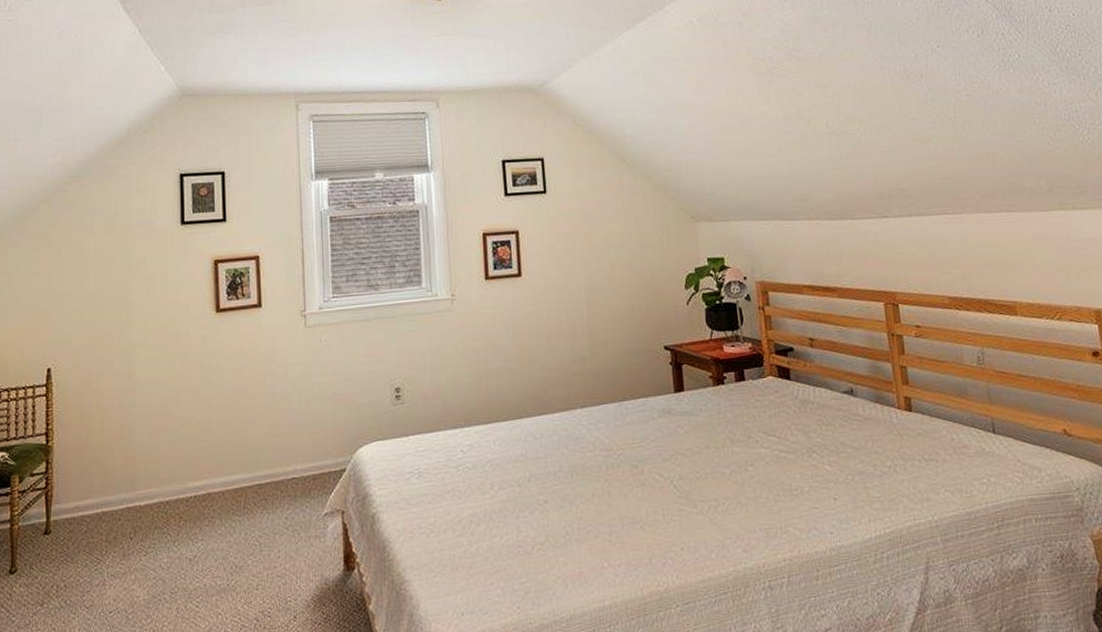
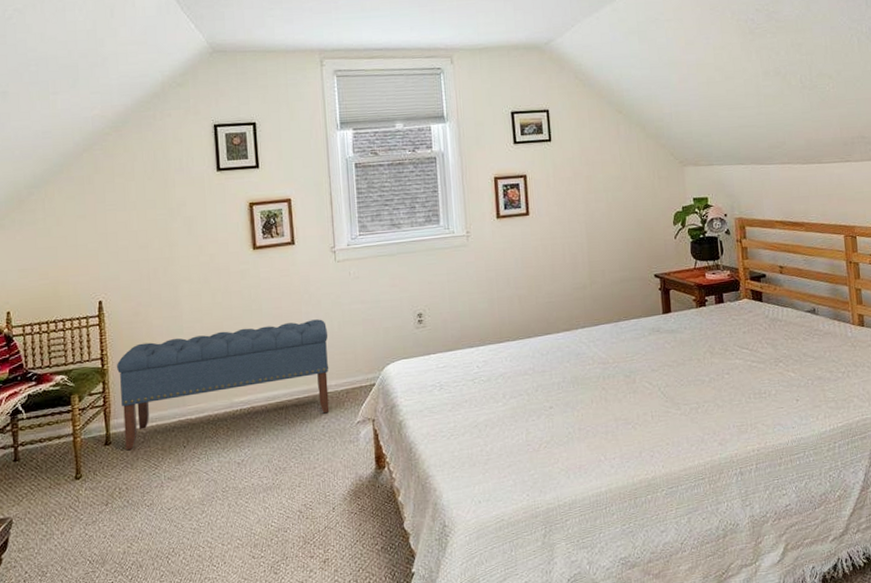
bench: none [63,392,295,540] -> present [117,319,330,450]

